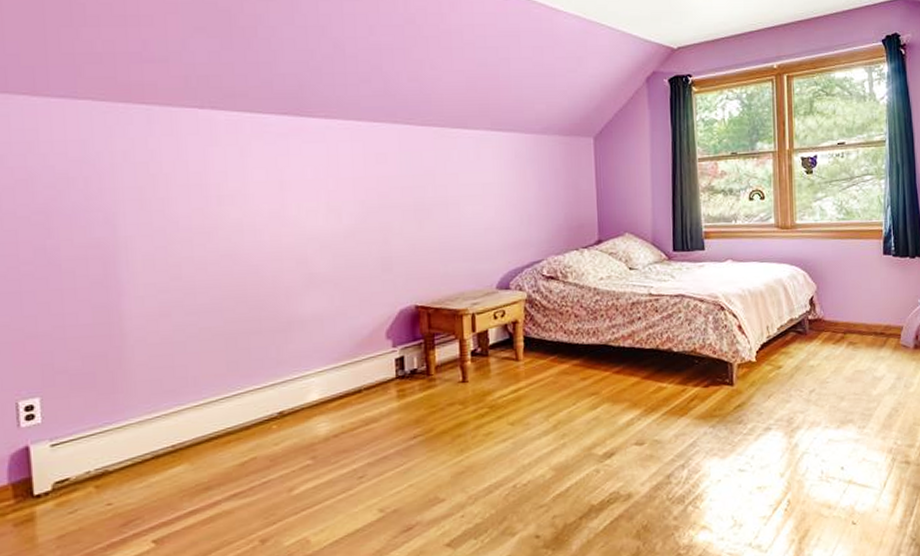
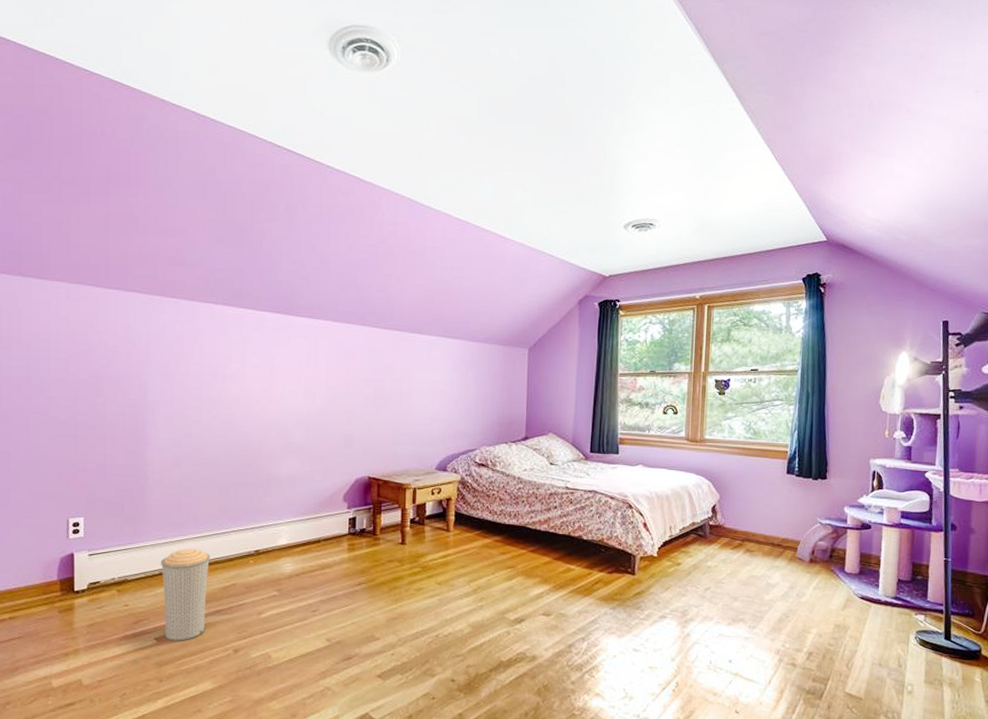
trash can: none [152,419,220,541] -> present [160,548,211,641]

